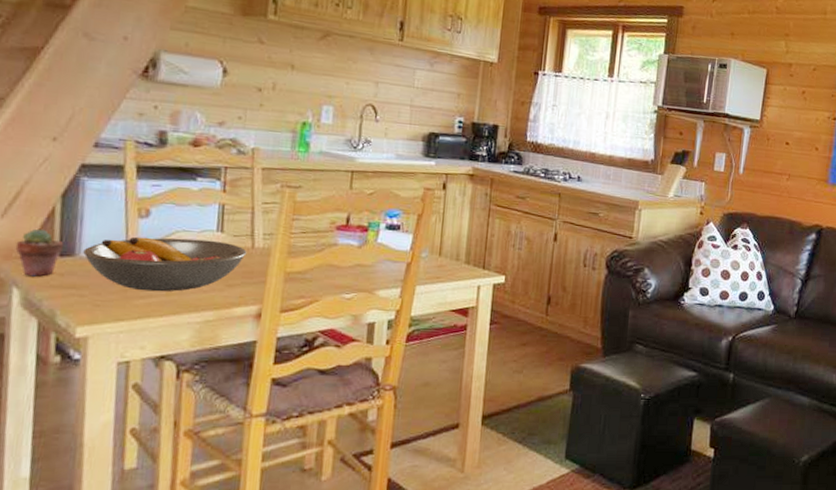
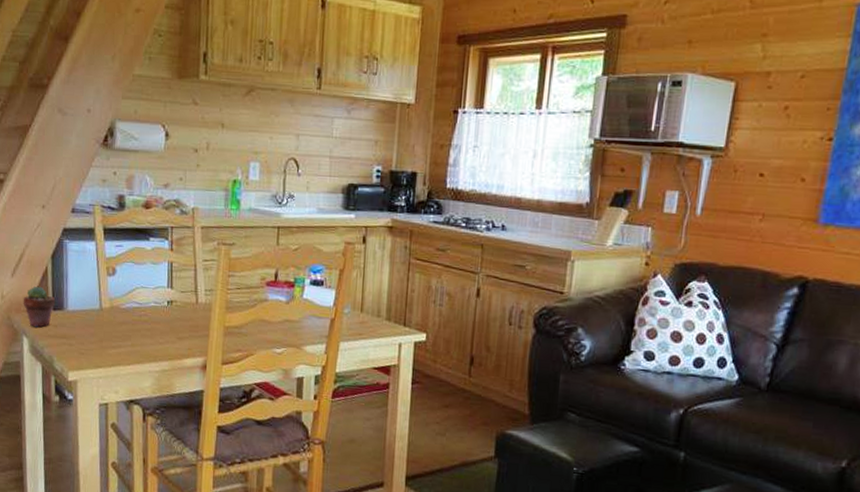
fruit bowl: present [83,236,247,292] -> none [69,293,193,343]

